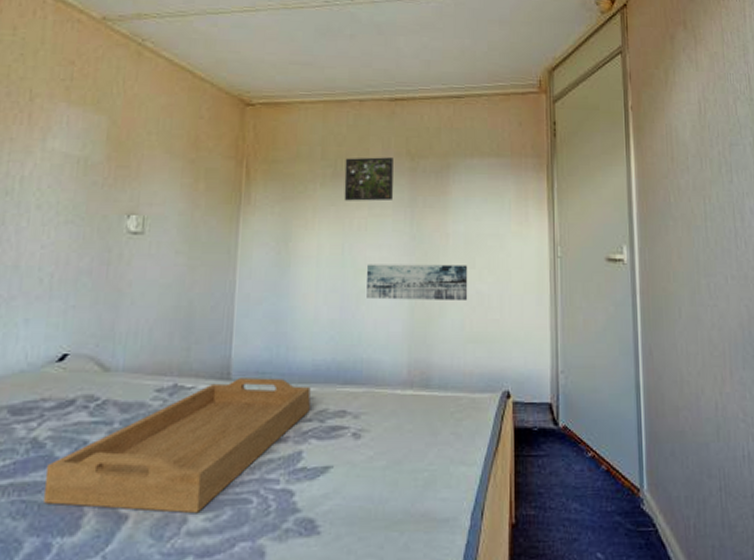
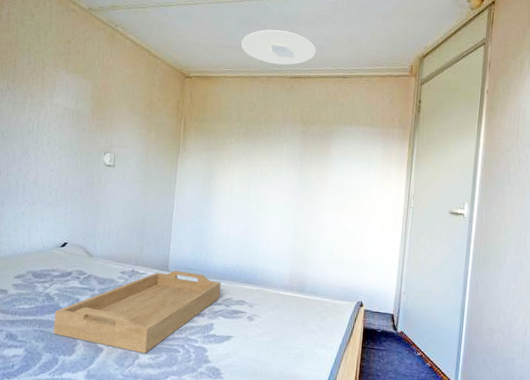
ceiling light: none [320,41,420,84] -> present [241,29,316,65]
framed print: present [344,157,393,201] -> none [251,121,290,155]
wall art: present [367,264,468,300] -> none [264,200,340,233]

